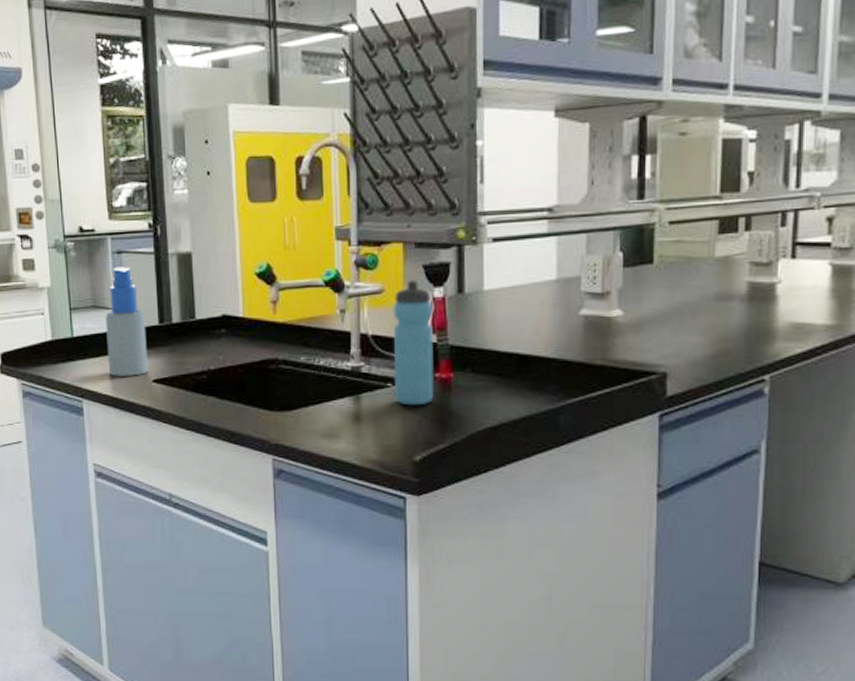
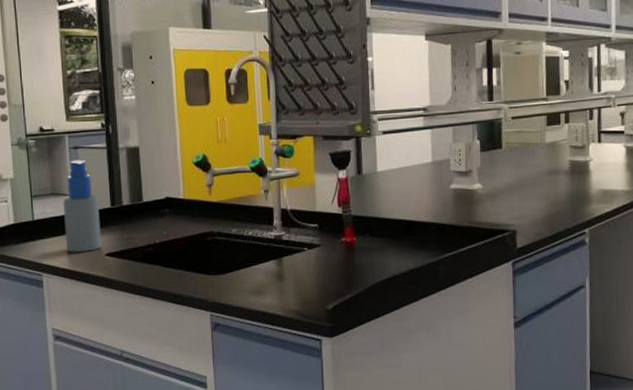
water bottle: present [392,280,434,406] -> none [306,165,341,265]

